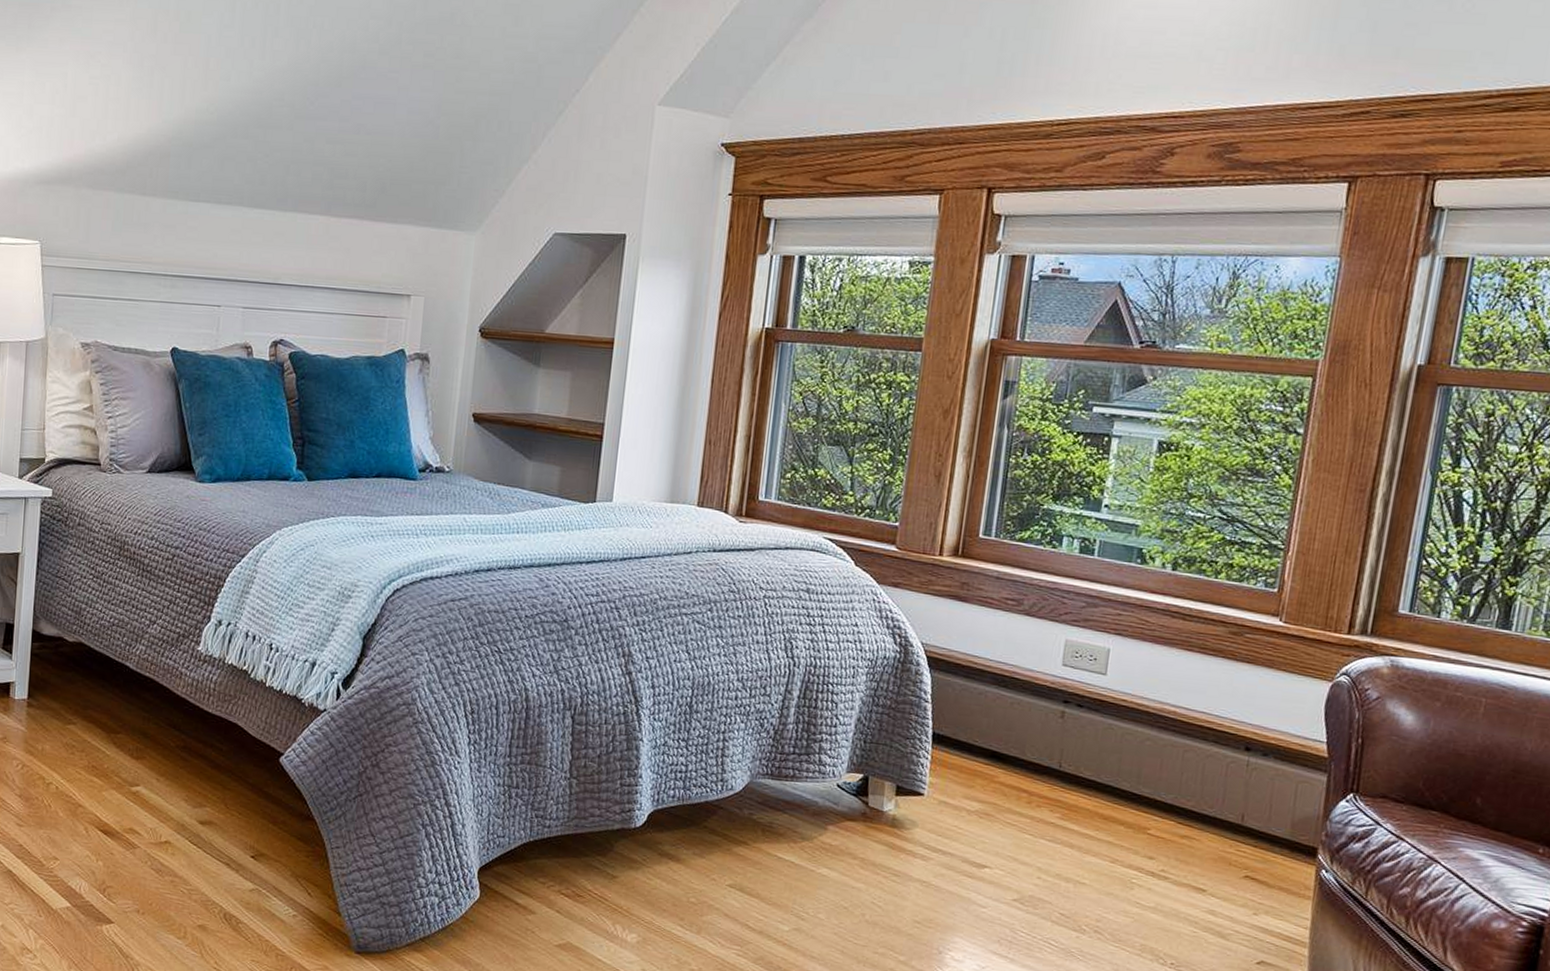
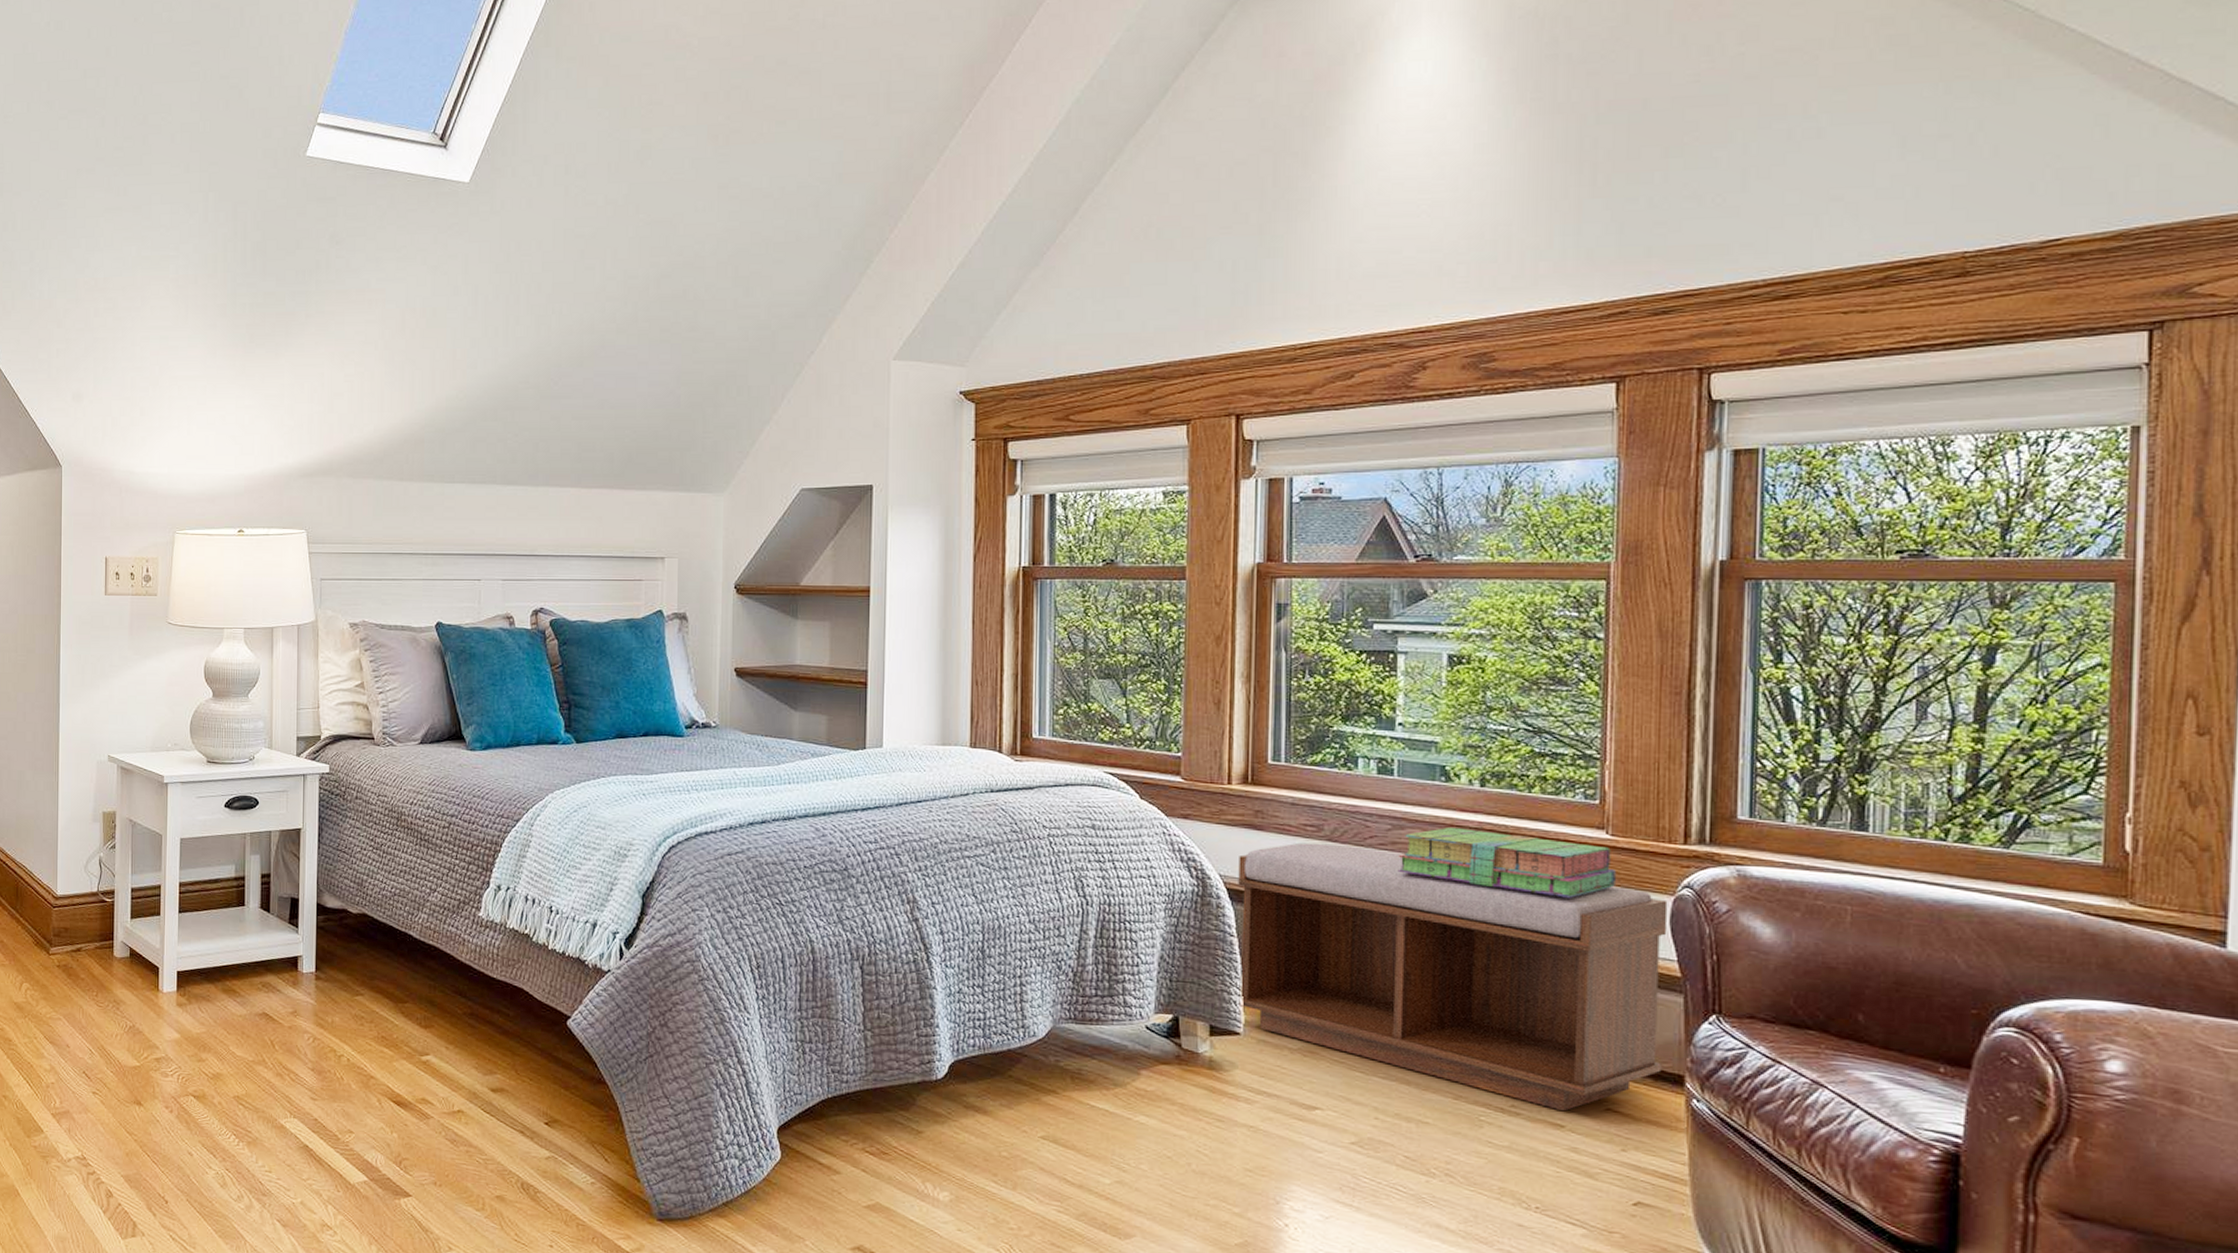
bench: none [927,615,1326,877] -> present [1238,842,1668,1112]
stack of books: none [1086,608,1284,680] -> present [1397,828,1617,898]

